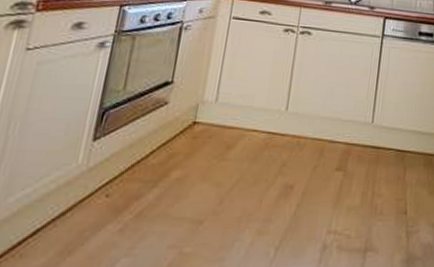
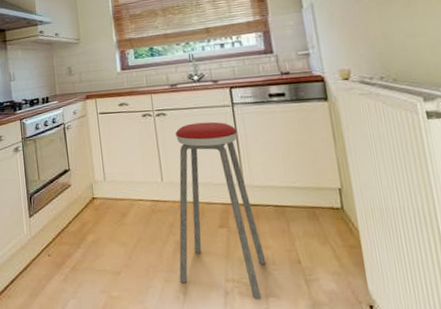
music stool: none [275,48,381,254] -> present [174,121,267,299]

